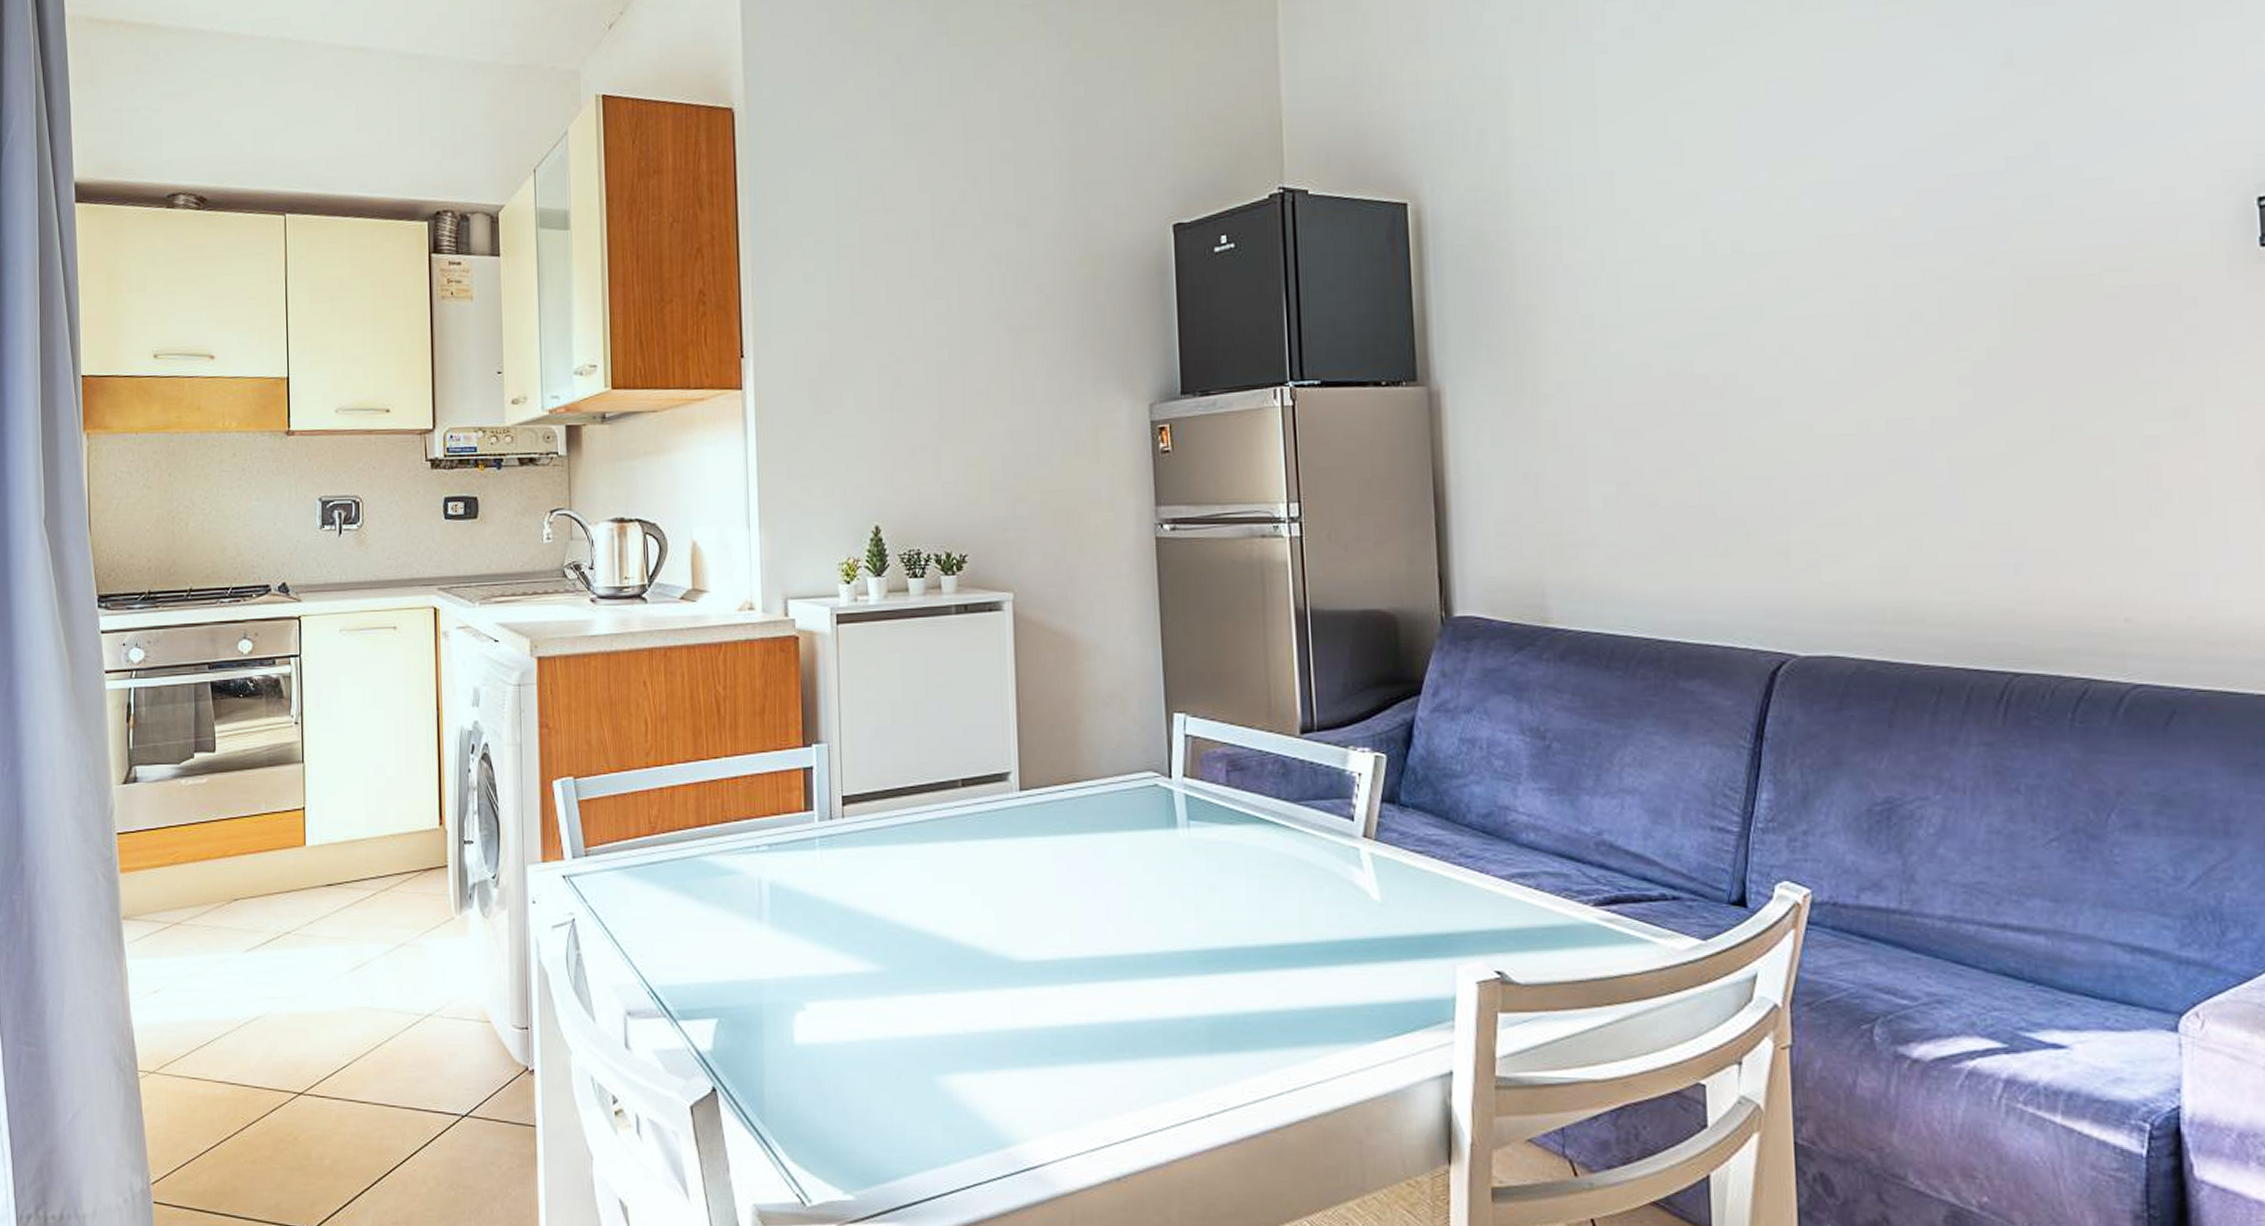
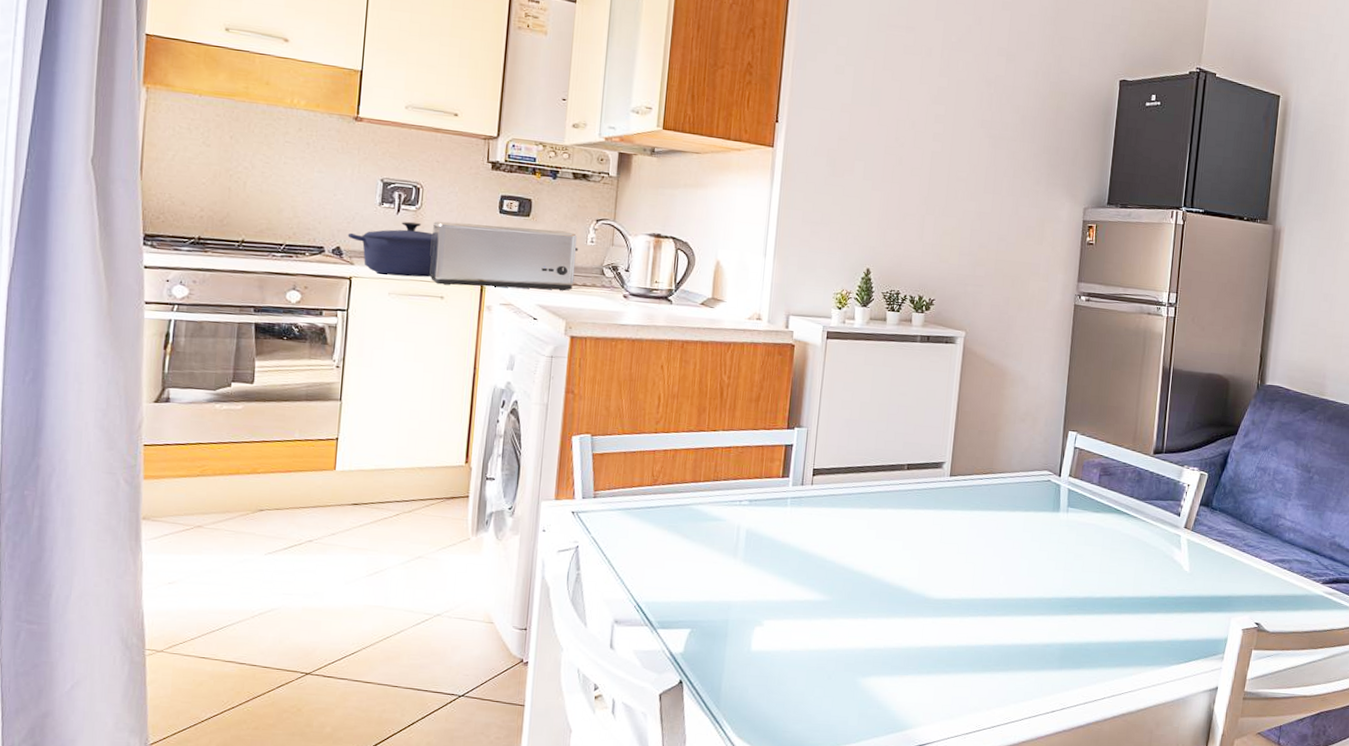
cooking pot: none [292,542,381,609] -> present [347,221,434,278]
toaster: none [377,530,534,613] -> present [429,221,578,291]

